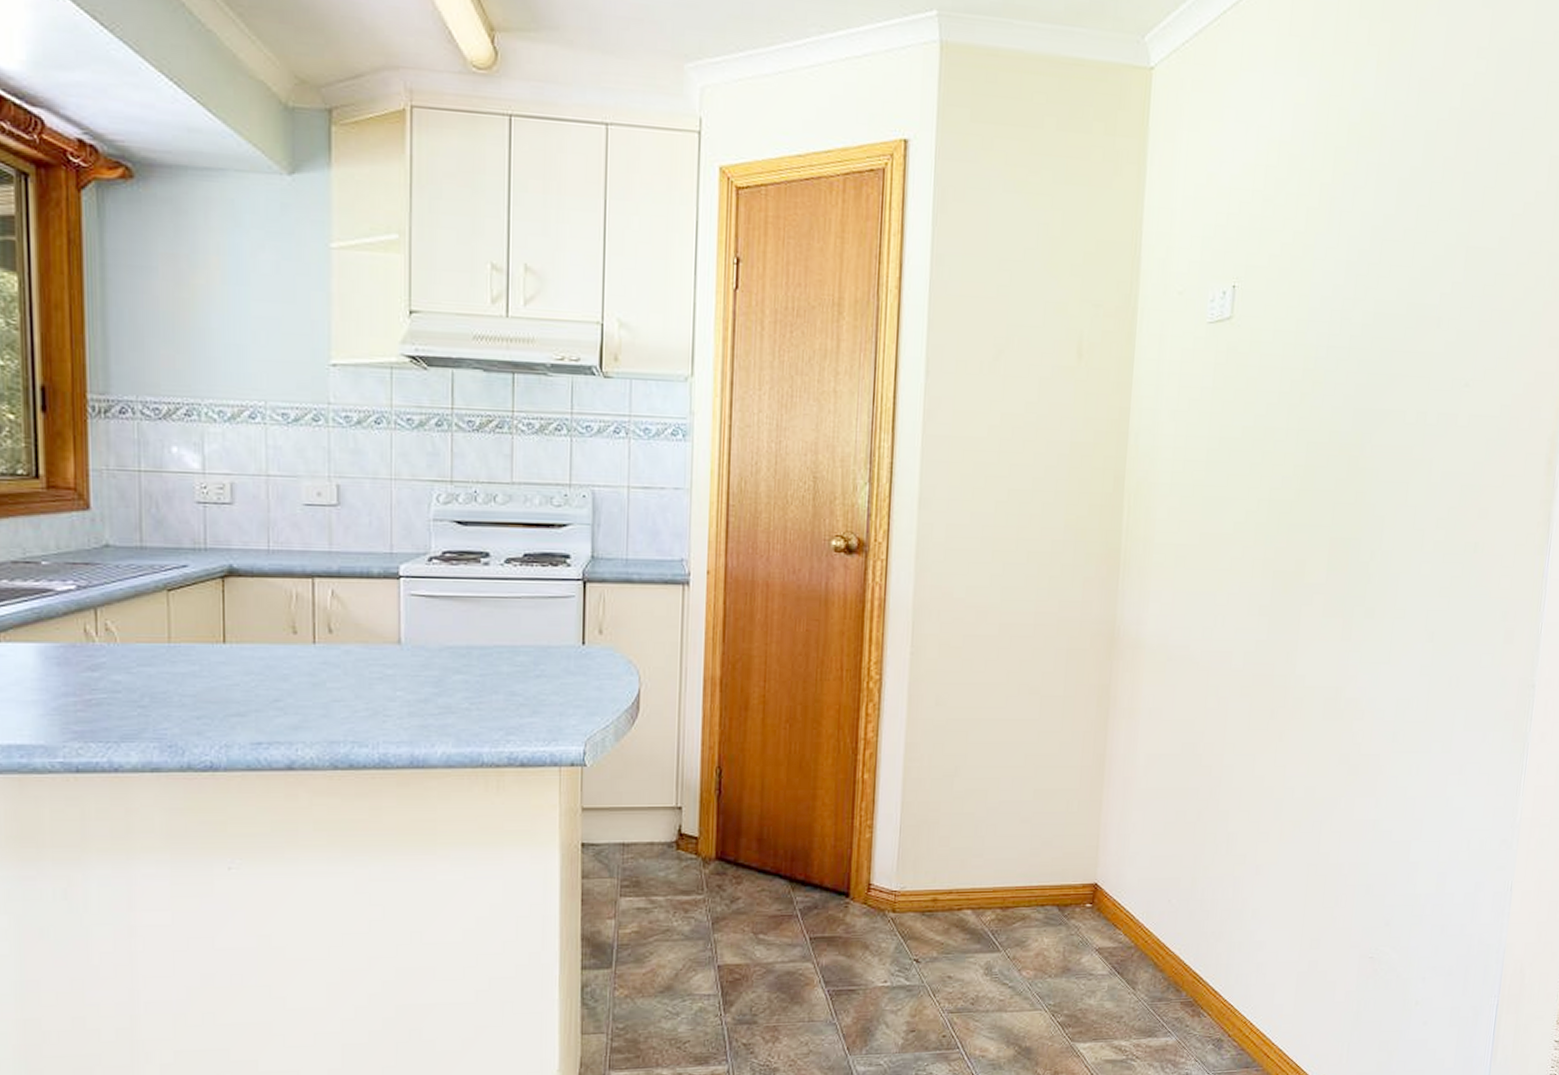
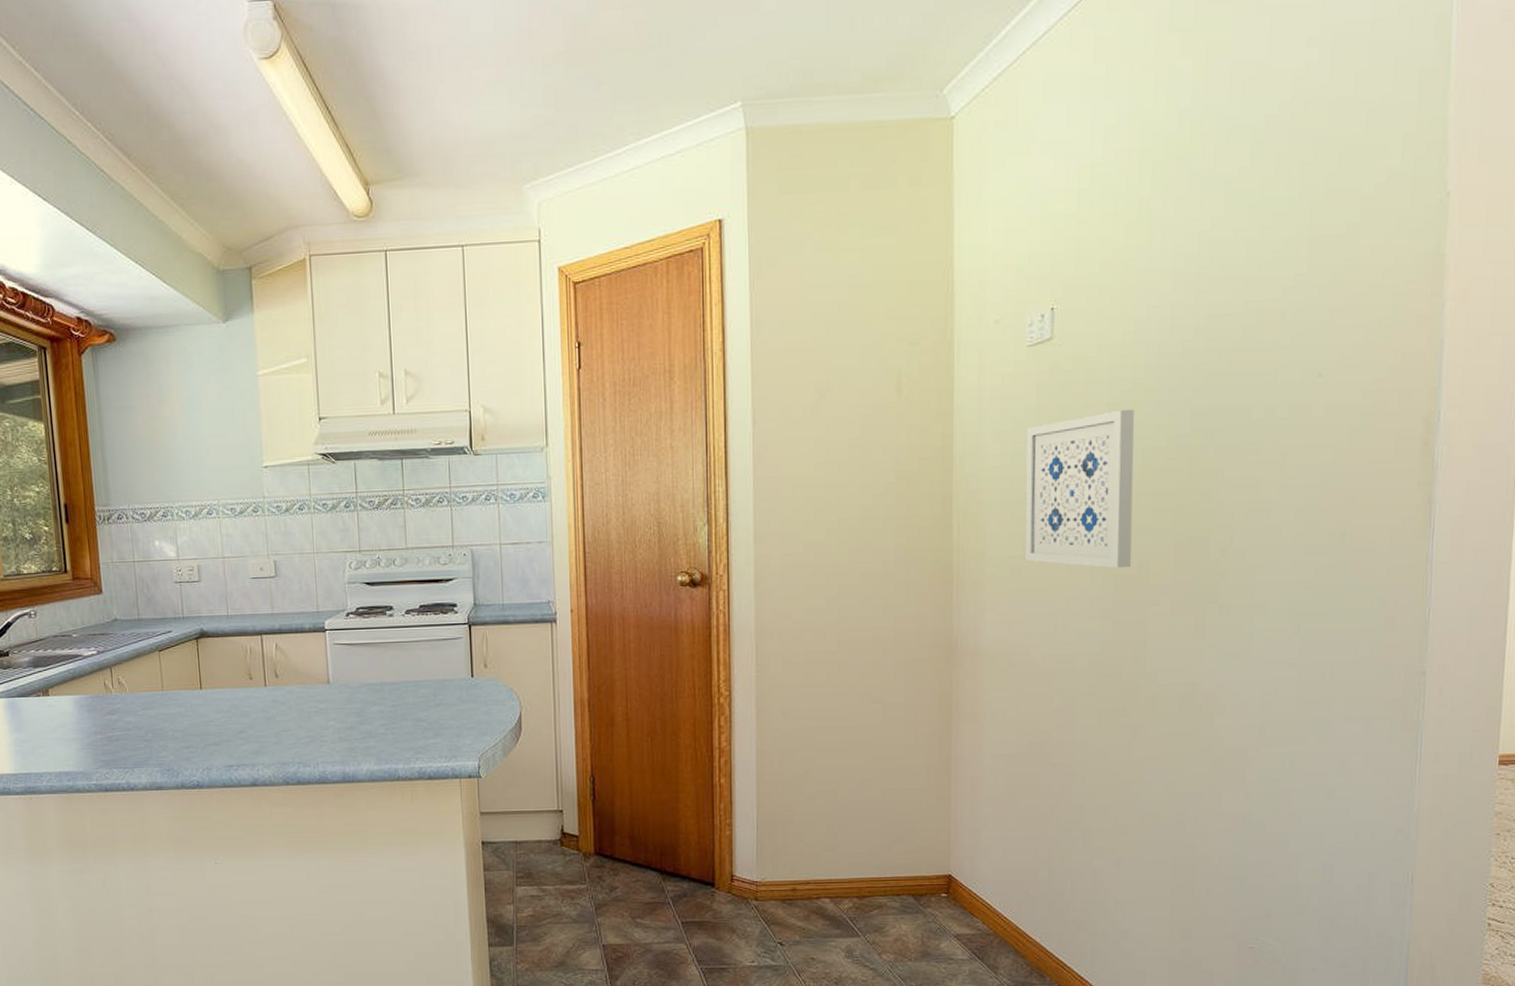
wall art: none [1191,399,1303,565] -> present [1025,409,1134,569]

